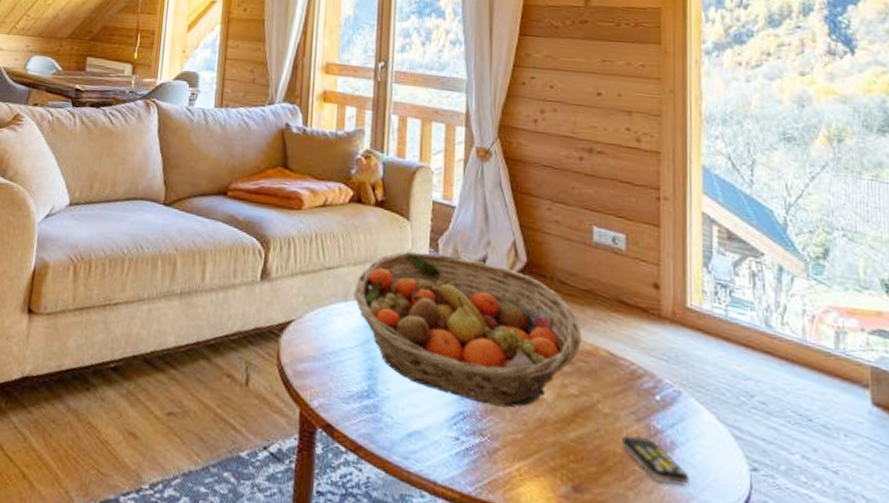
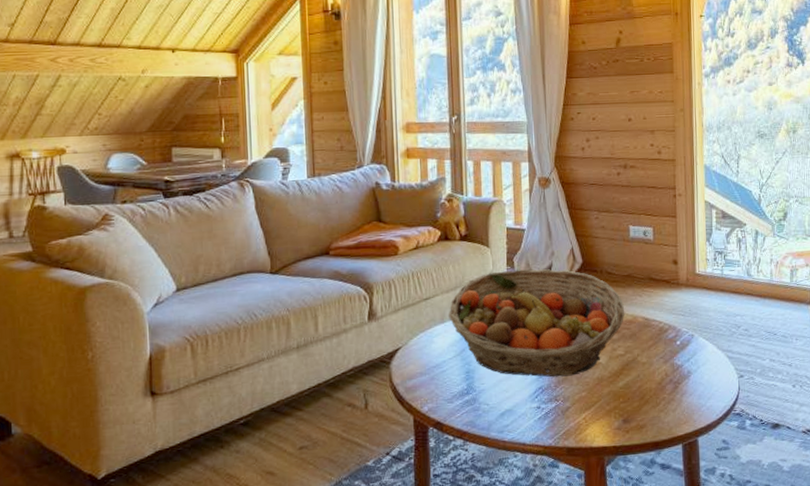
remote control: present [622,435,690,488] -> none [655,373,701,401]

